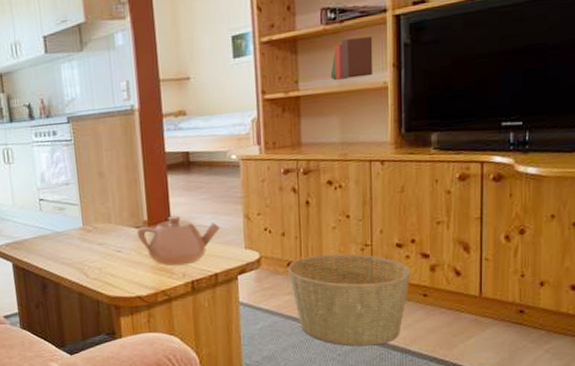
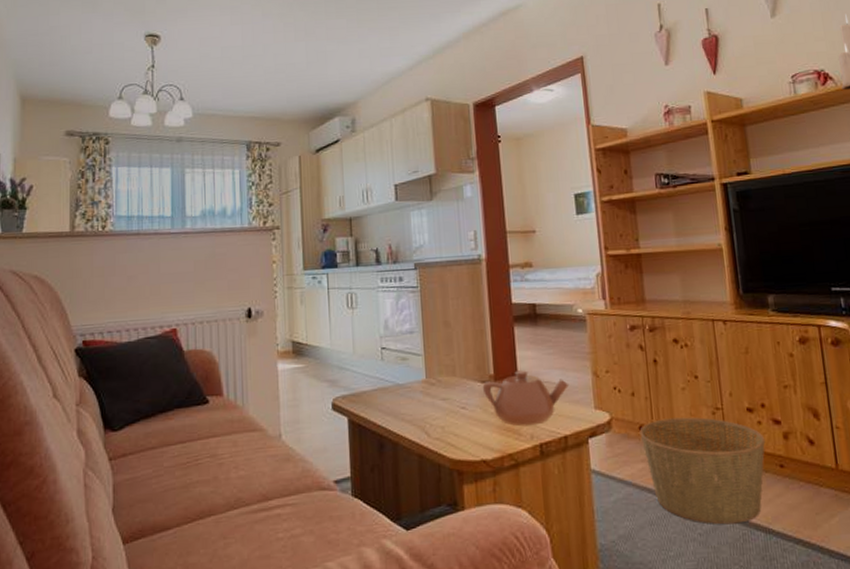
books: present [330,36,373,80] -> none [668,201,708,240]

